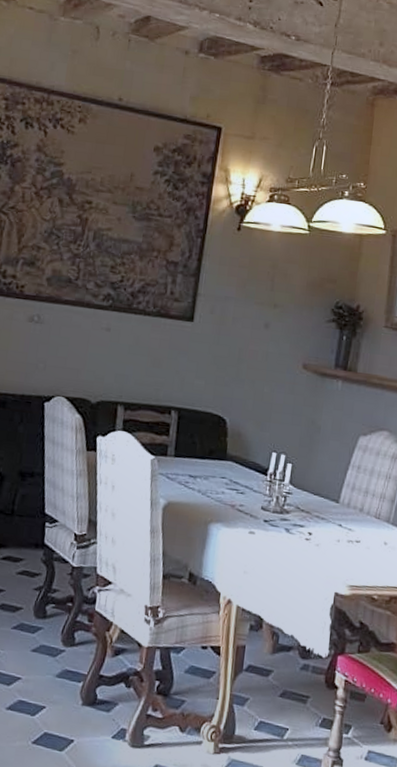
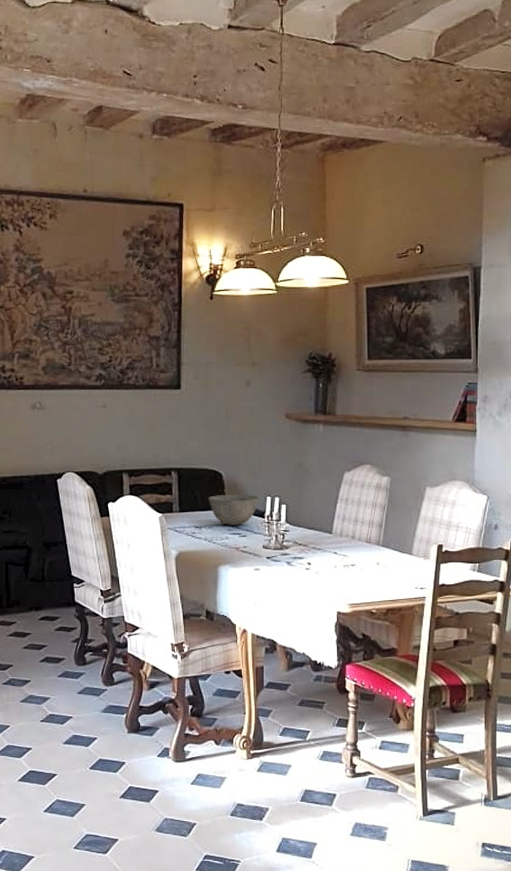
bowl: none [208,443,264,481] -> present [209,495,259,526]

